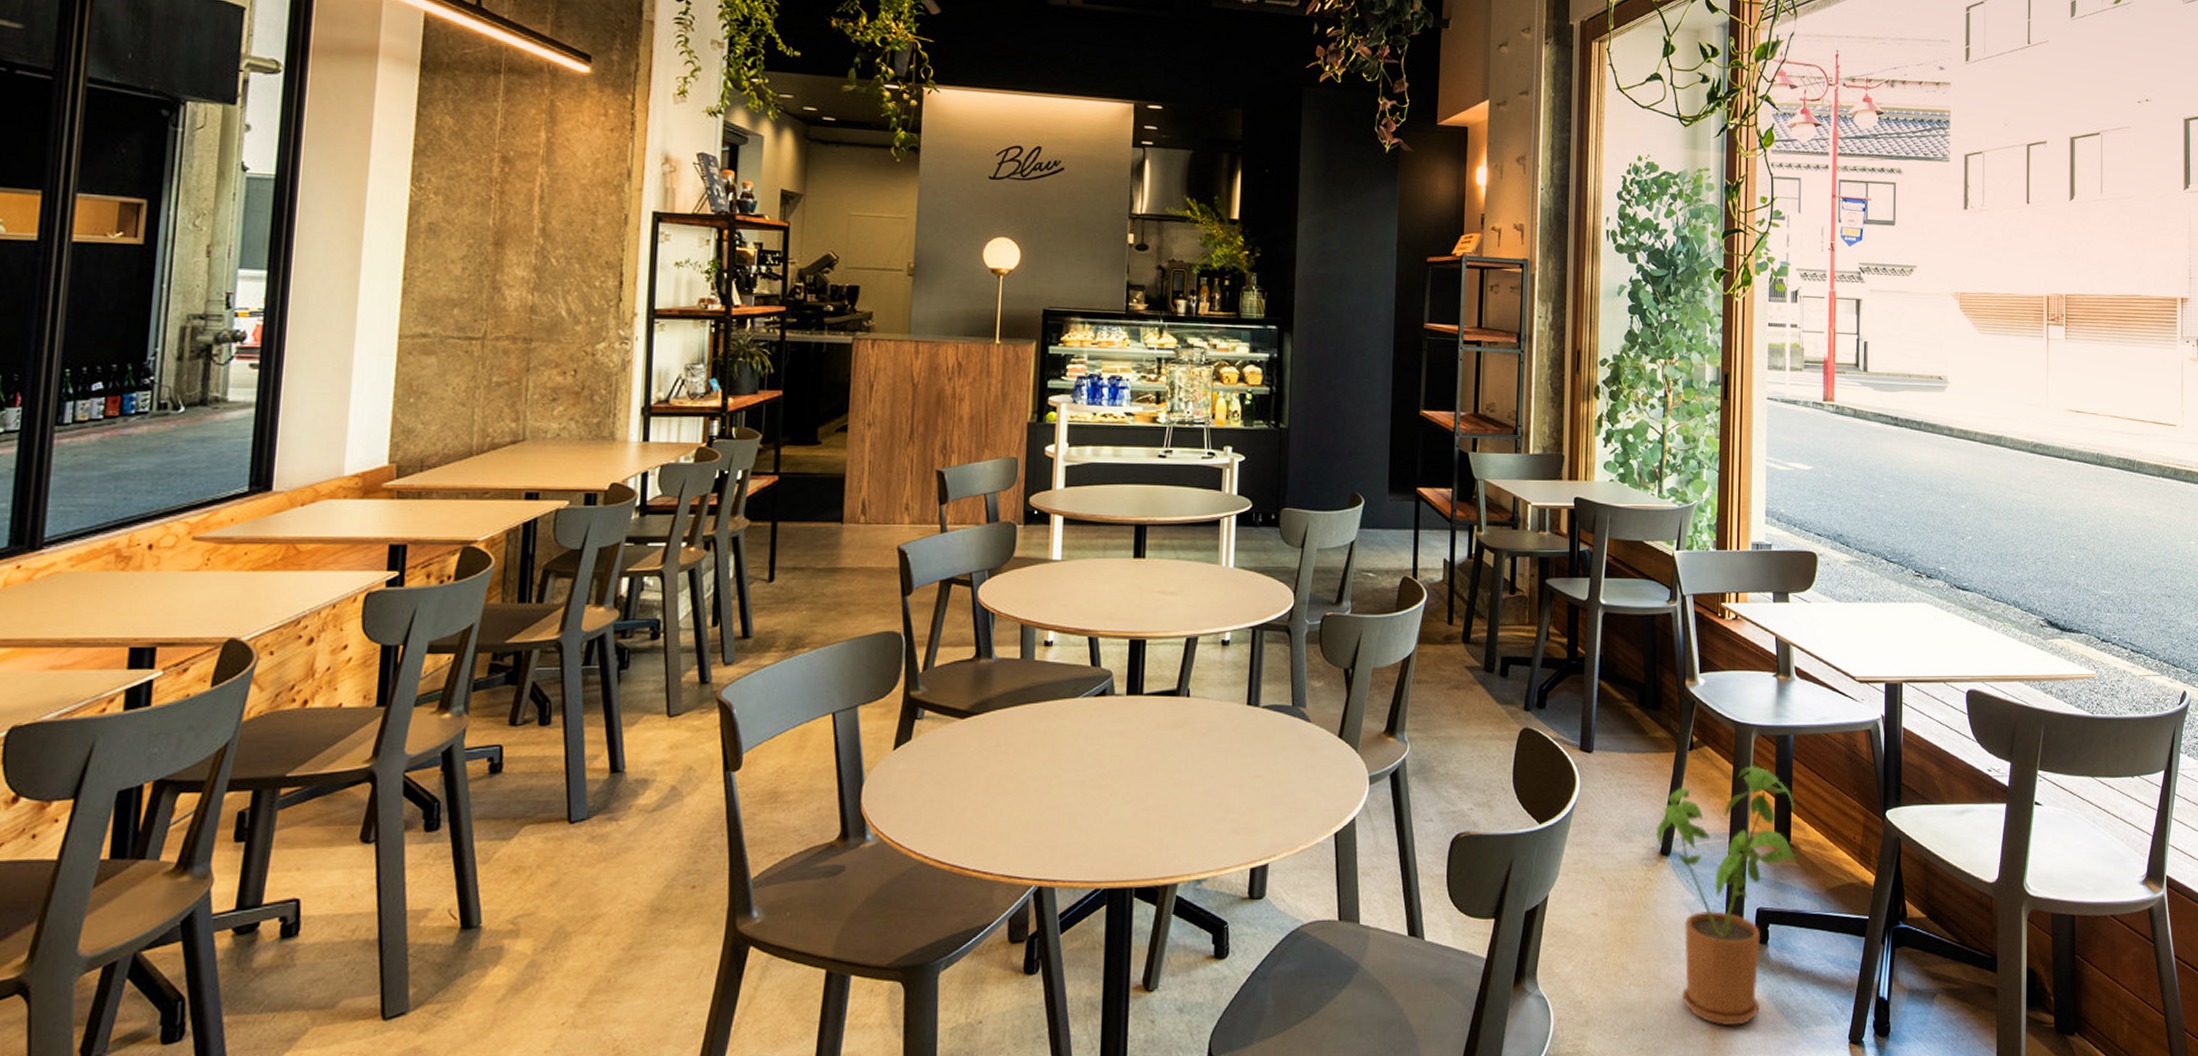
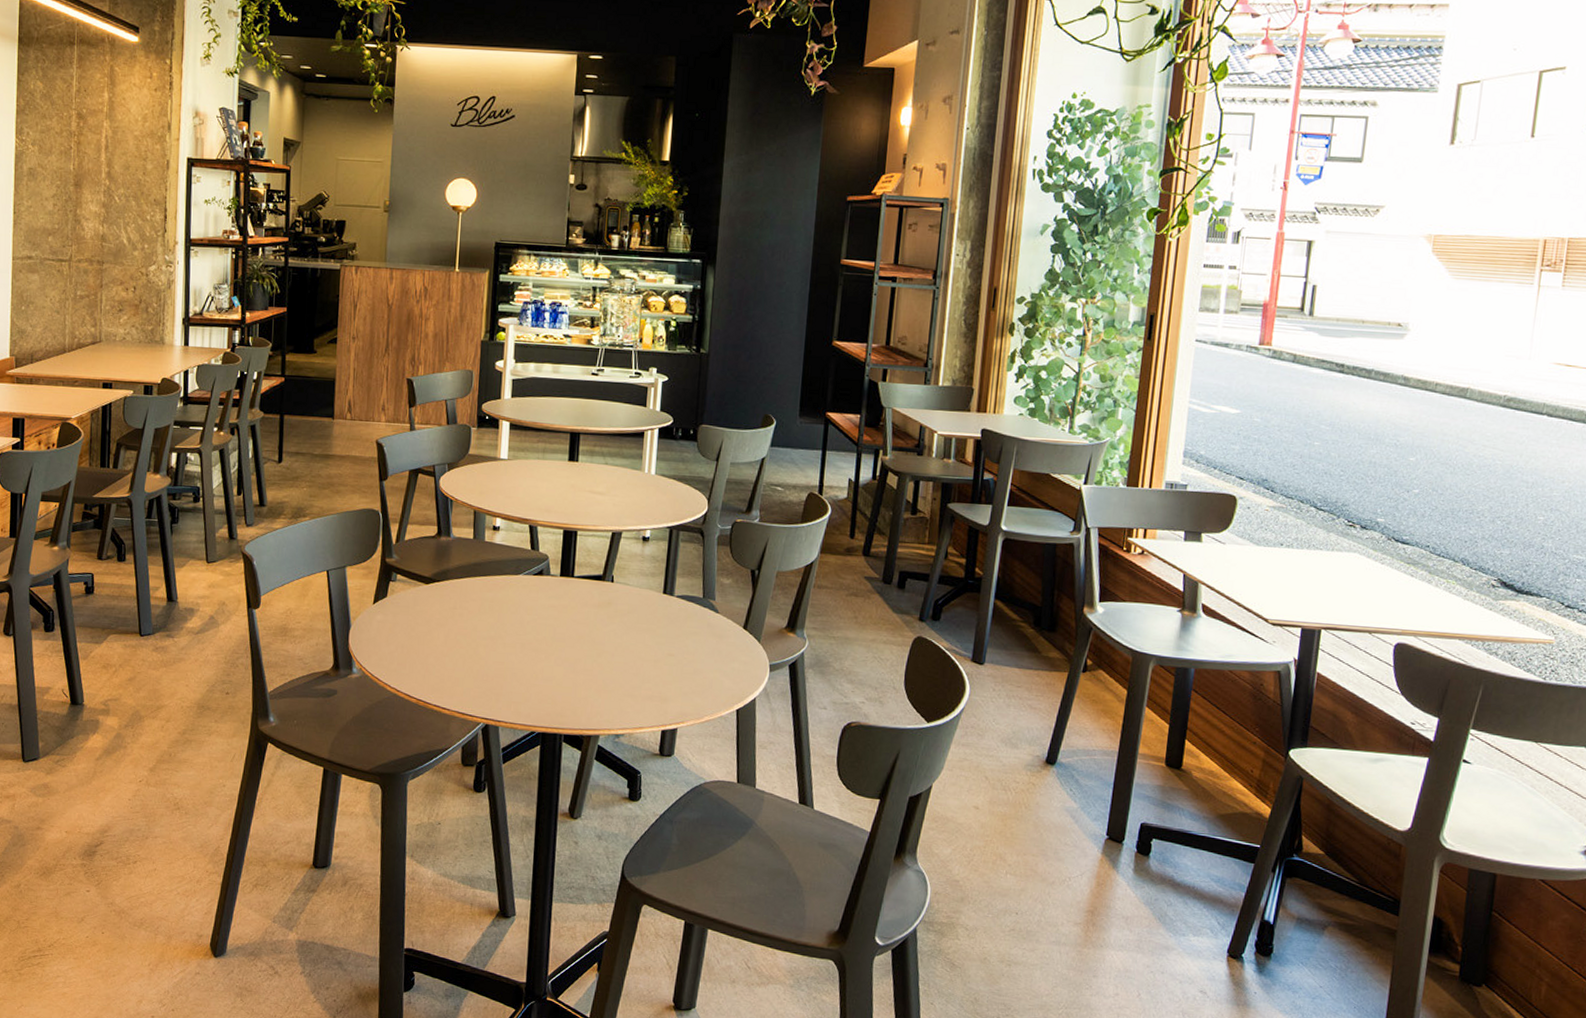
house plant: present [1655,766,1798,1026] -> none [1042,693,1190,924]

